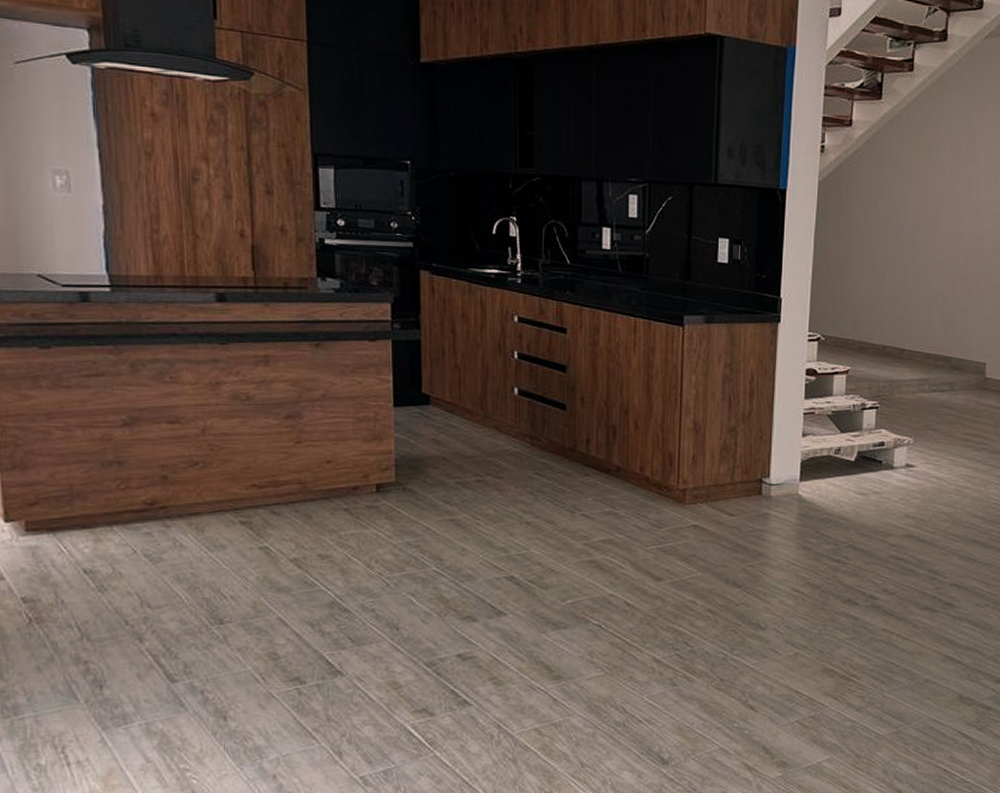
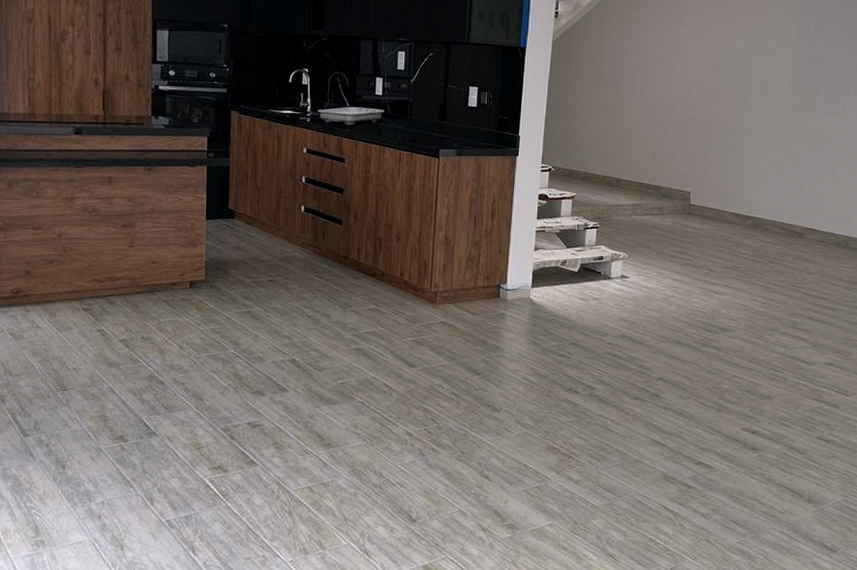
dish rack: none [530,263,615,287] -> present [318,106,385,125]

